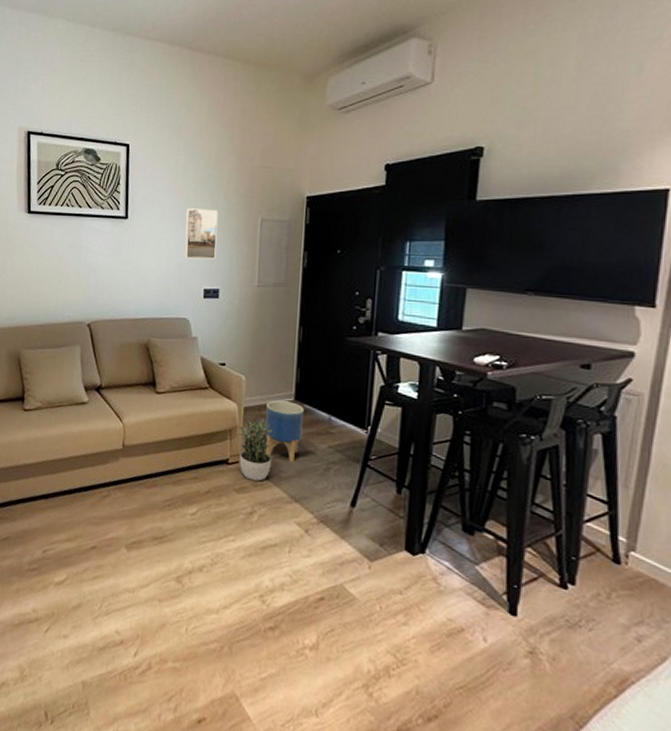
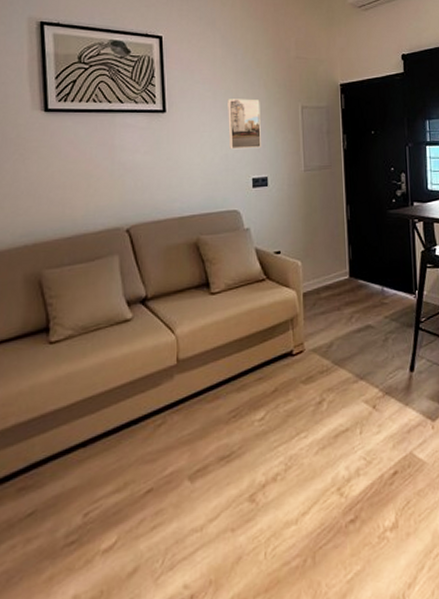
potted plant: present [238,417,274,481] -> none [299,300,335,368]
planter: present [265,400,305,462] -> none [324,279,360,340]

